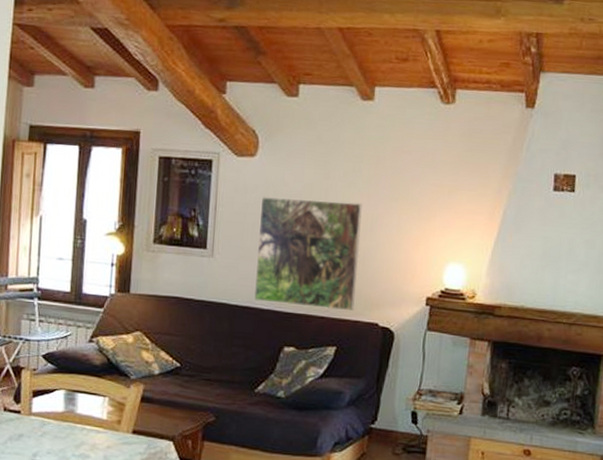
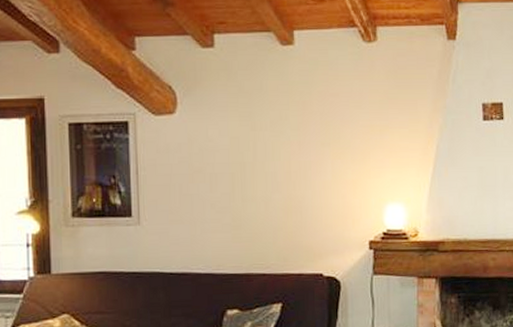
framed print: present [254,196,362,312] -> none [185,151,296,266]

